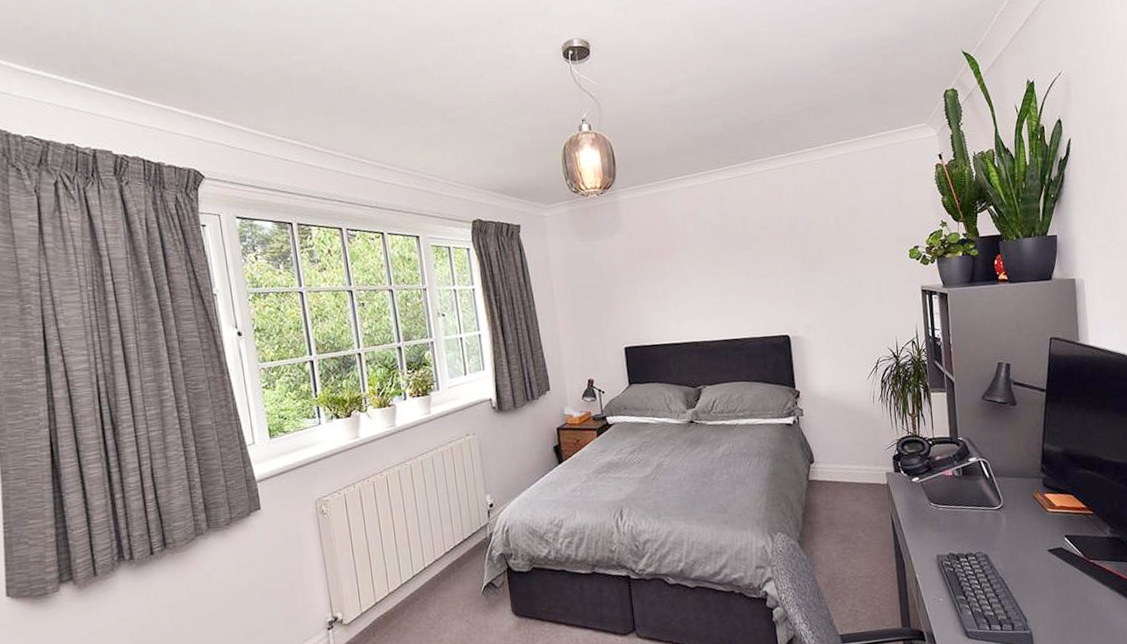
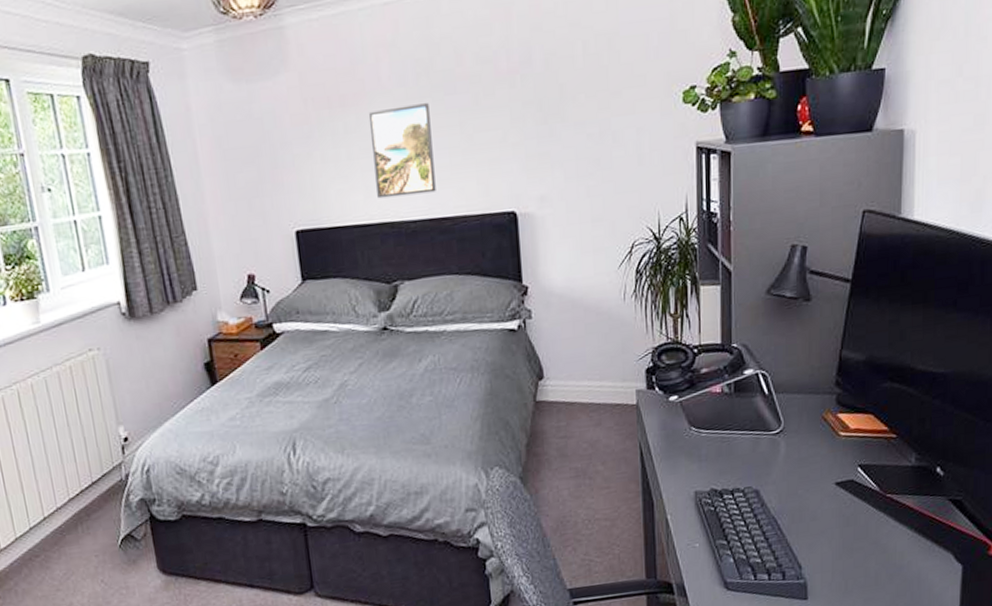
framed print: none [678,256,729,325] -> present [368,103,436,199]

